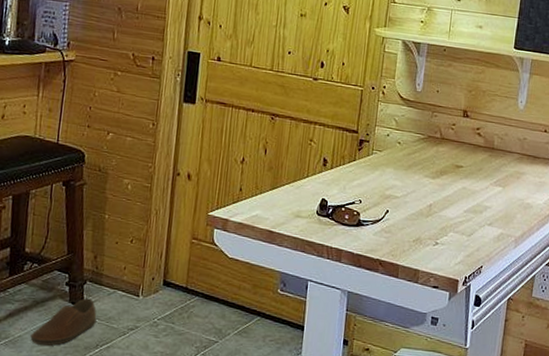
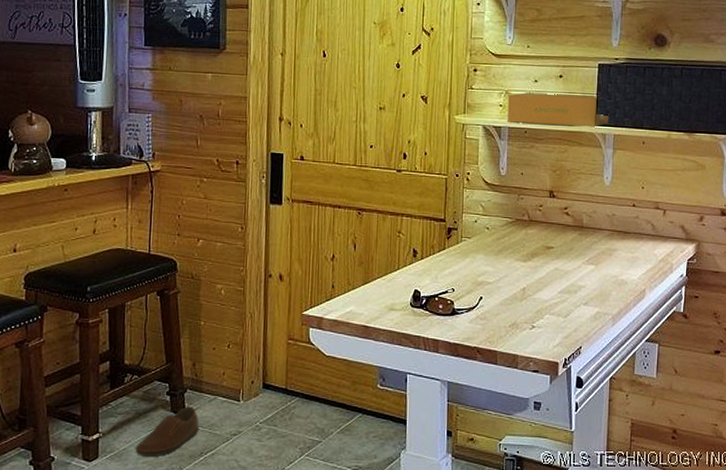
box: none [427,10,529,51] -> present [507,92,609,127]

